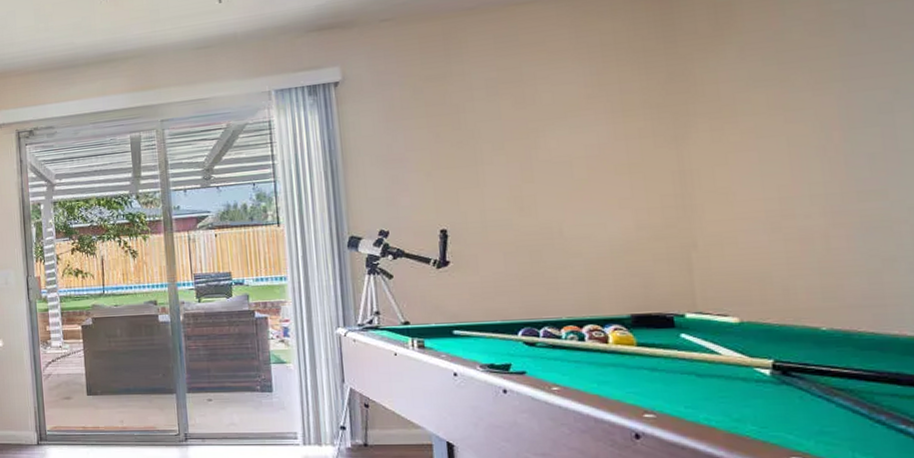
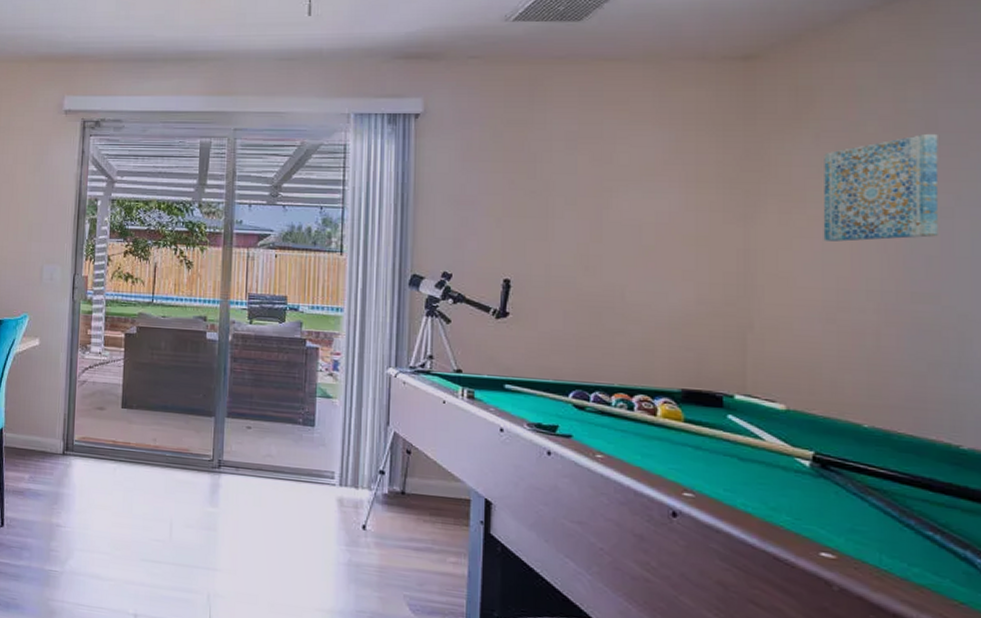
wall art: none [750,31,879,152] -> present [823,133,939,242]

